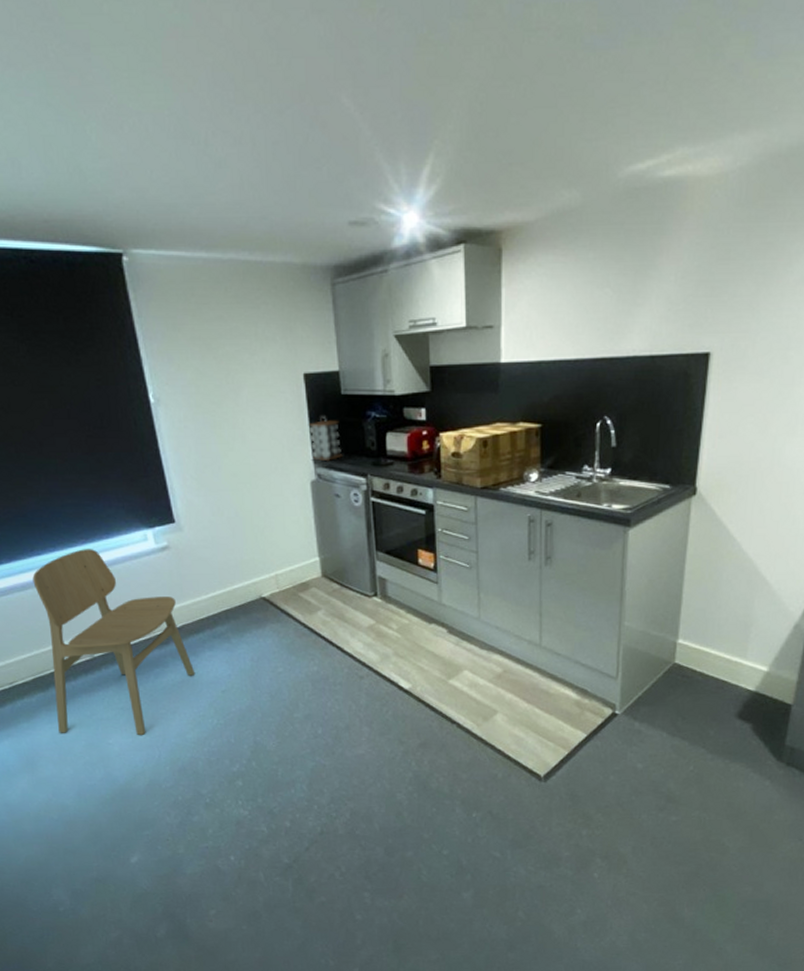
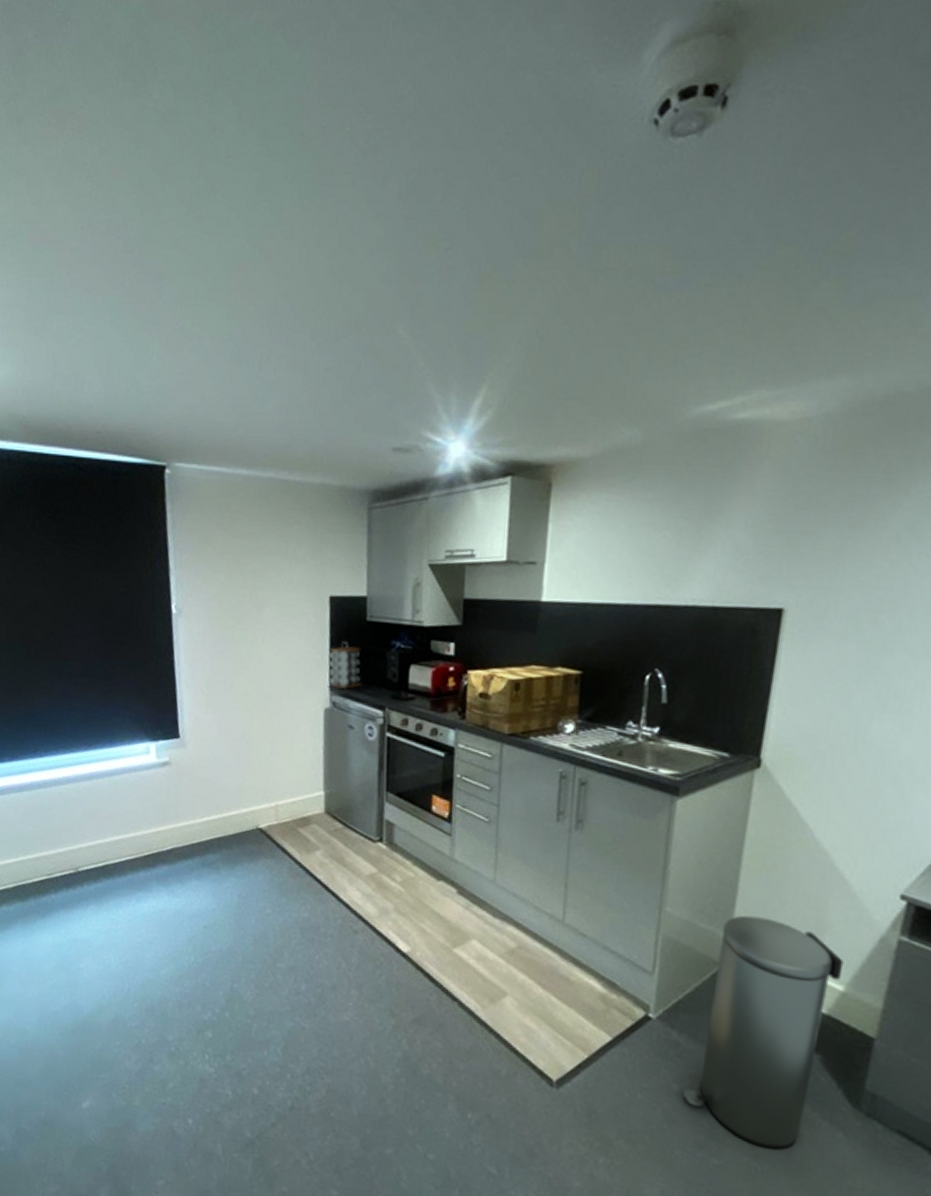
dining chair: present [32,549,196,735] -> none [30,755,179,964]
pedal bin: none [645,620,767,802] -> present [682,915,844,1150]

